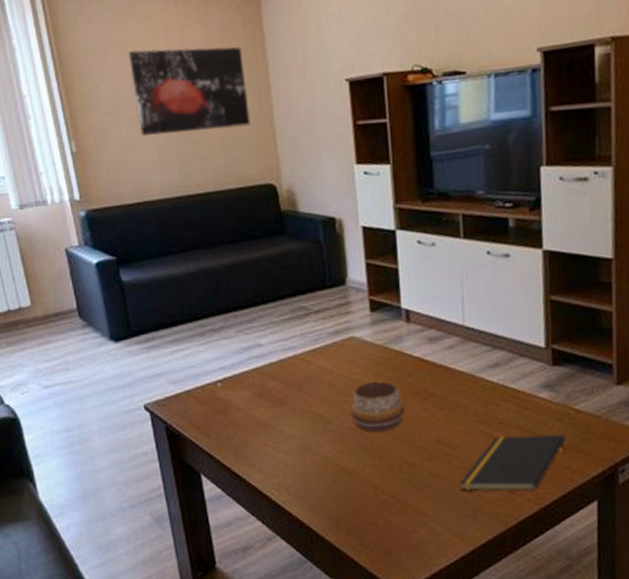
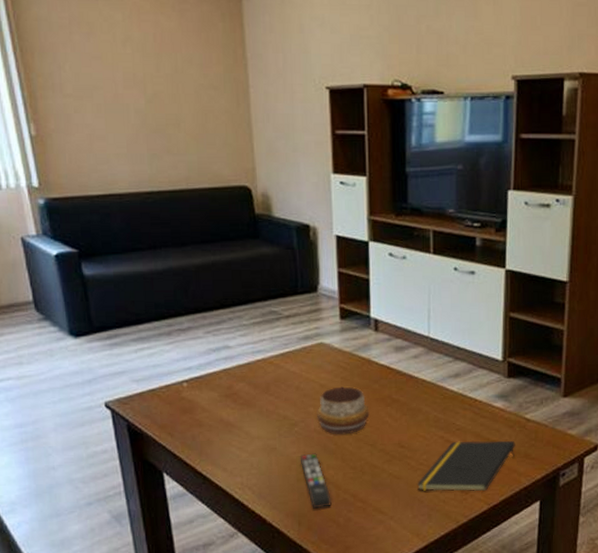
wall art: present [128,47,250,136] -> none [96,32,227,126]
remote control: none [335,452,371,511] -> present [299,453,333,509]

